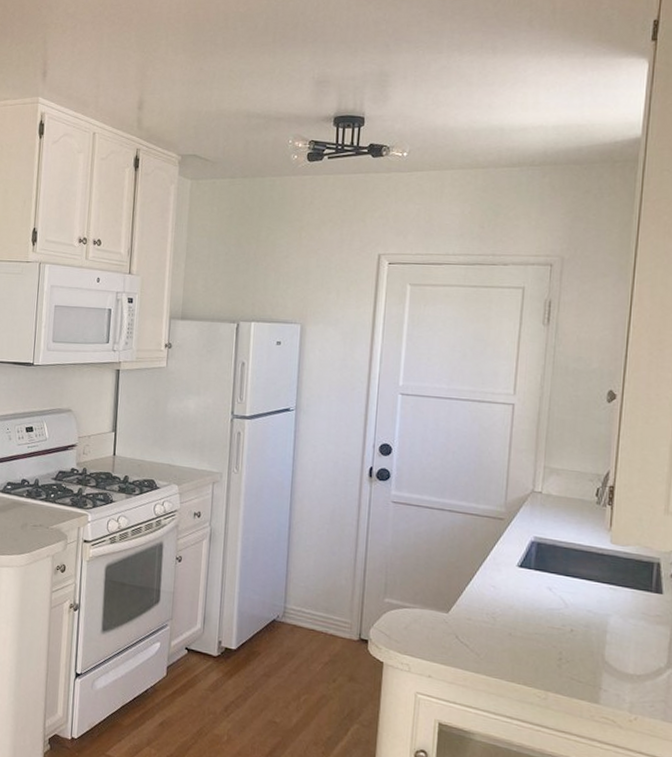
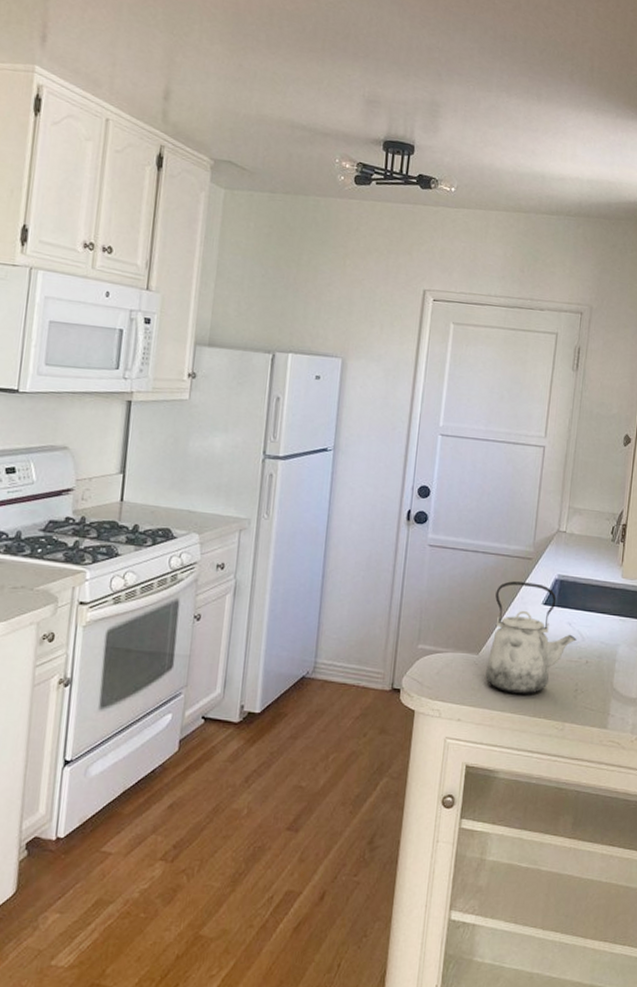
kettle: none [457,541,559,659] -> present [485,581,577,694]

